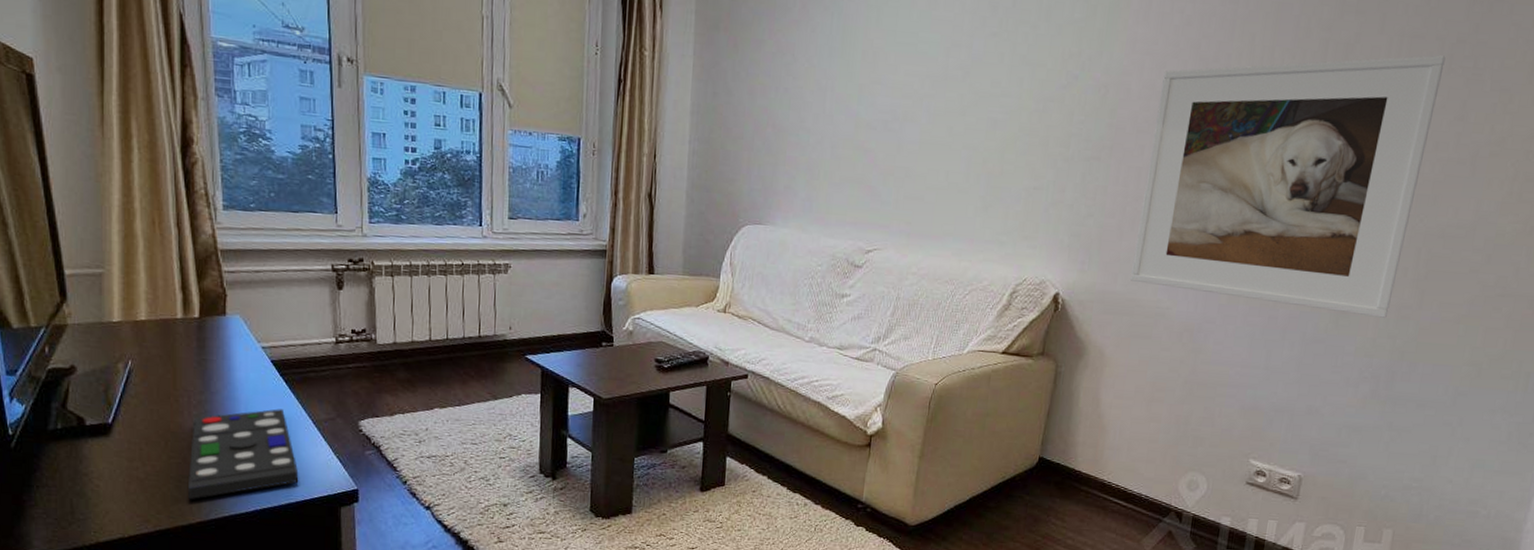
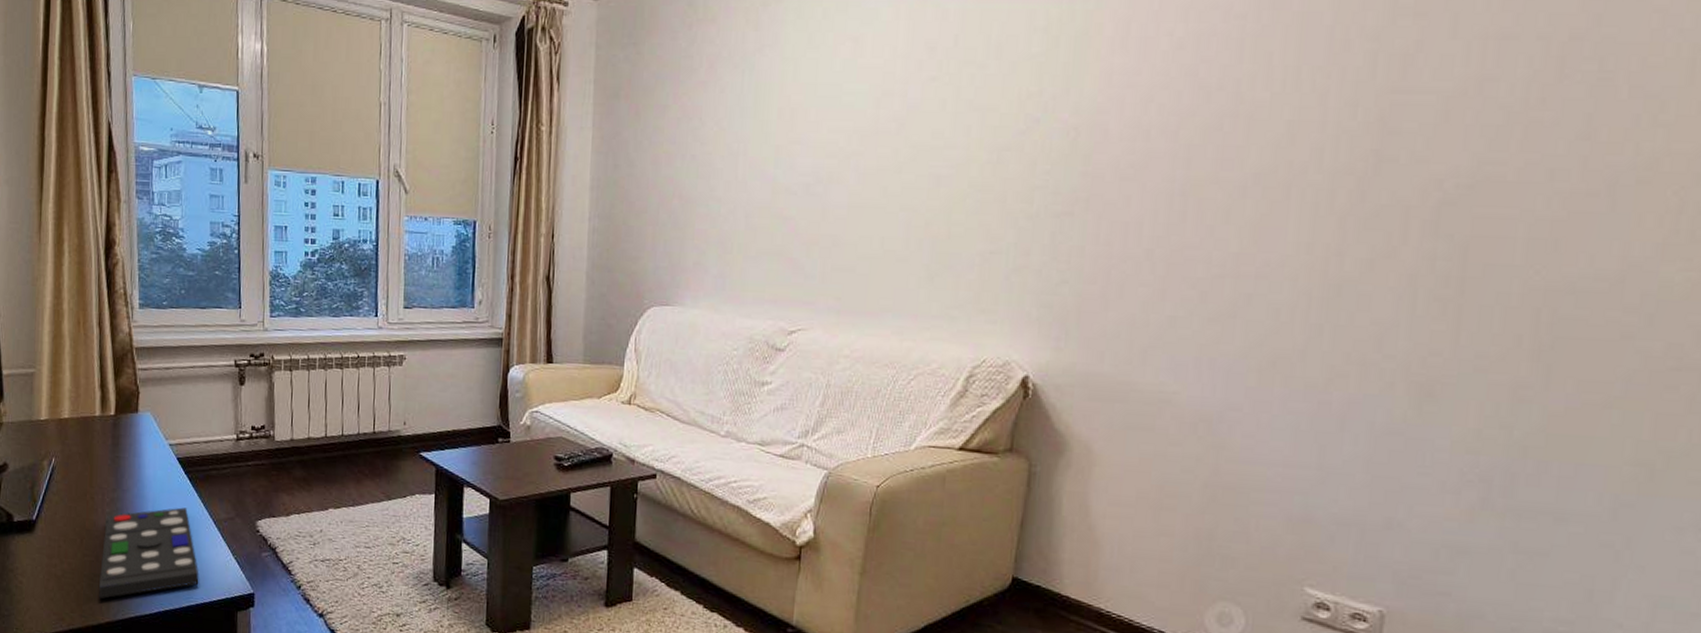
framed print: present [1129,55,1446,318] -> none [1120,59,1554,402]

